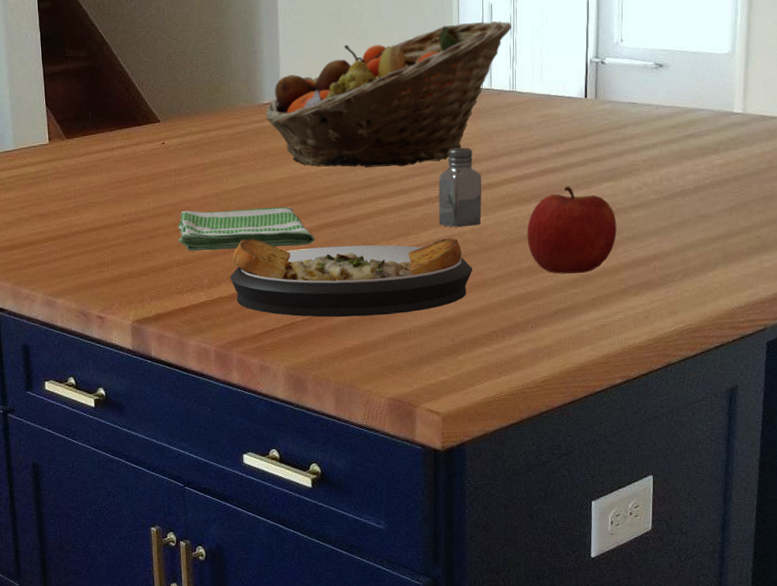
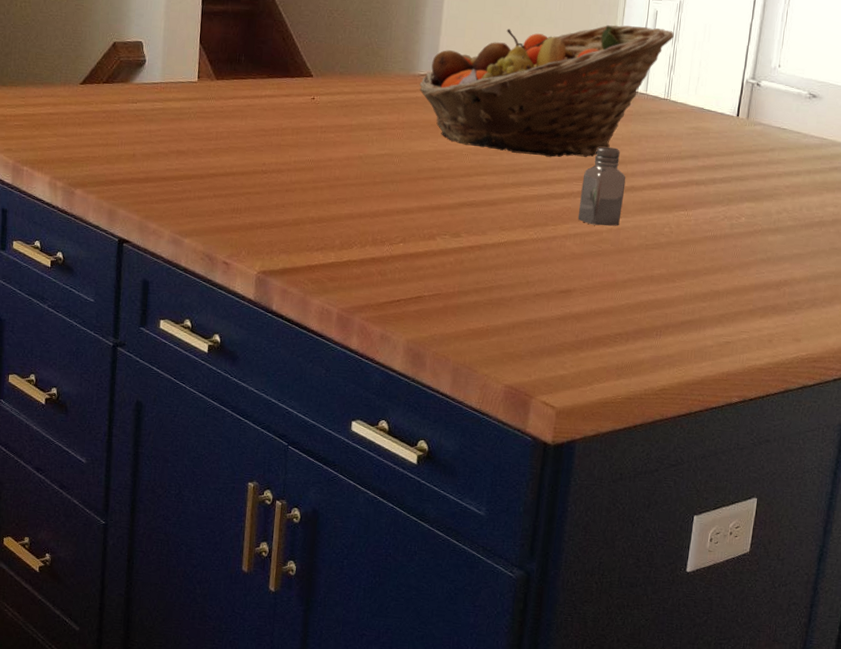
dish towel: present [177,206,315,252] -> none [314,169,453,221]
plate: present [230,238,473,318] -> none [362,206,606,303]
apple: present [527,186,617,274] -> none [662,200,753,288]

